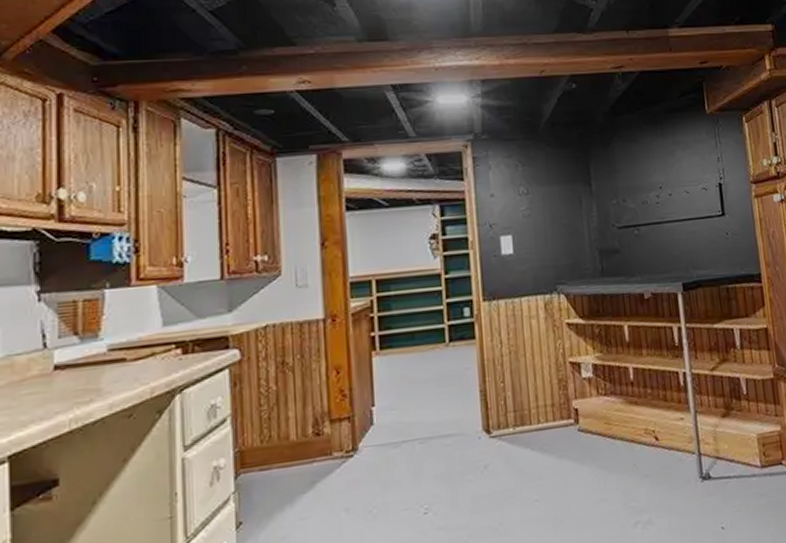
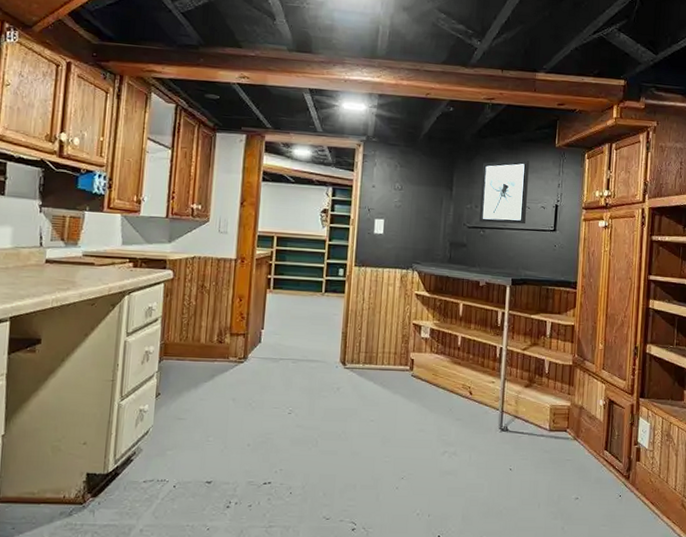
wall art: none [622,134,687,219] -> present [479,159,529,224]

